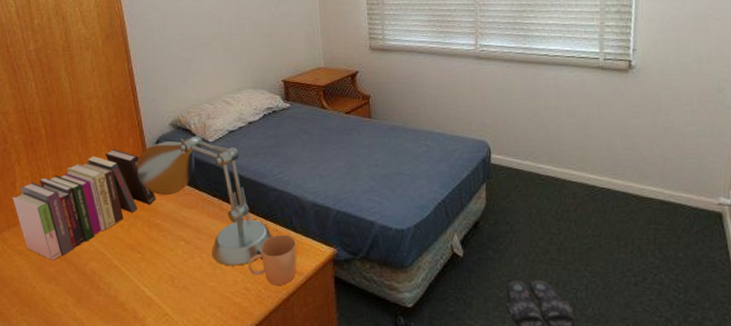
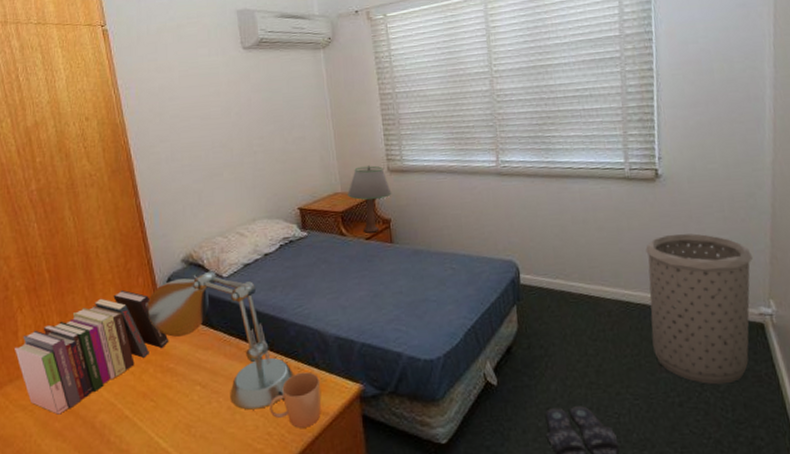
table lamp: none [329,43,373,108] -> present [346,166,392,233]
laundry basket: none [613,124,716,268] -> present [645,233,752,385]

